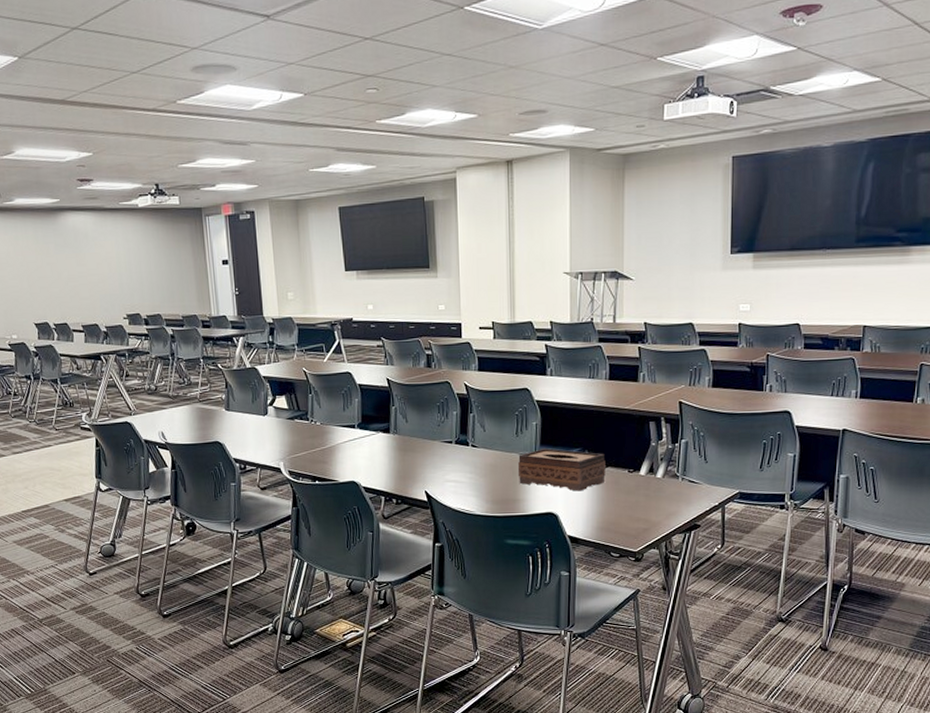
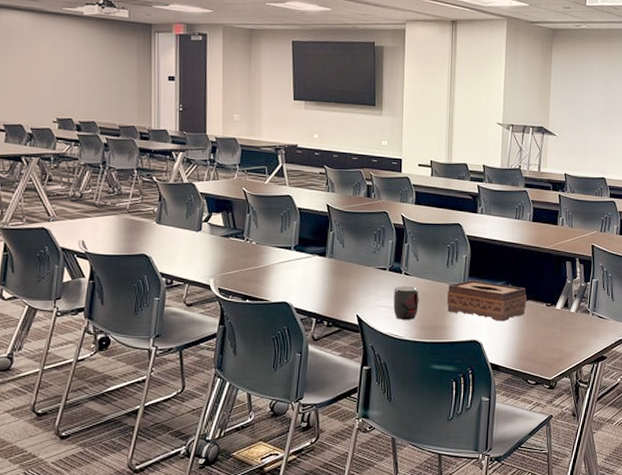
mug: none [461,458,490,494] -> present [393,286,420,320]

